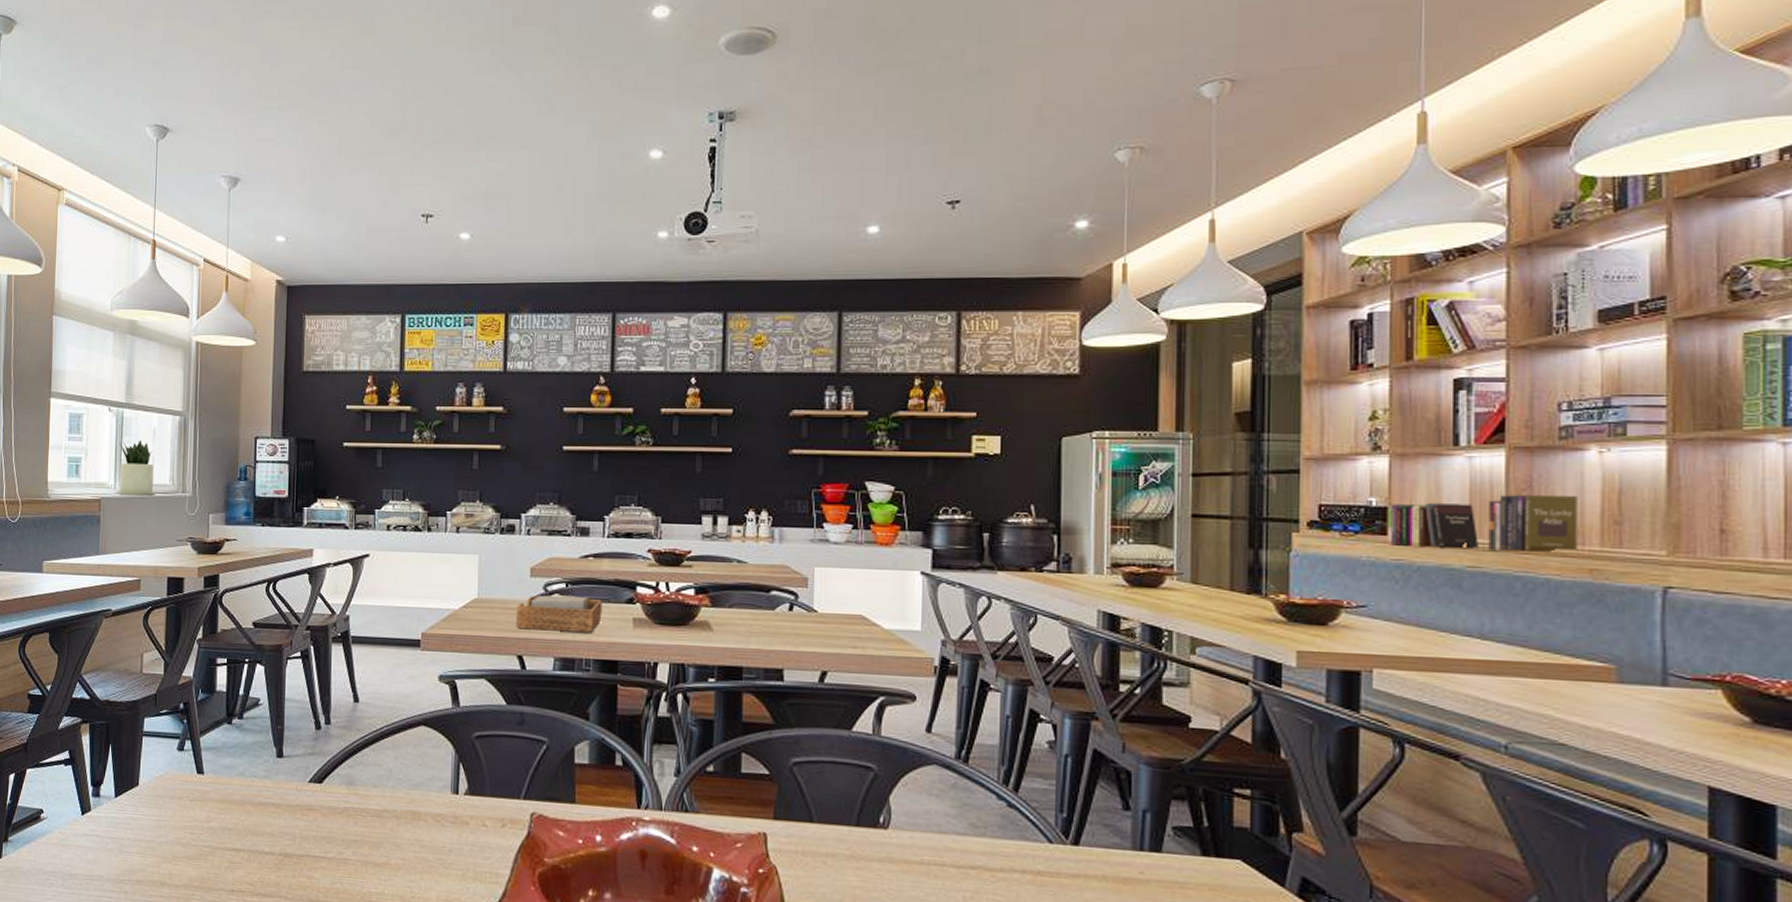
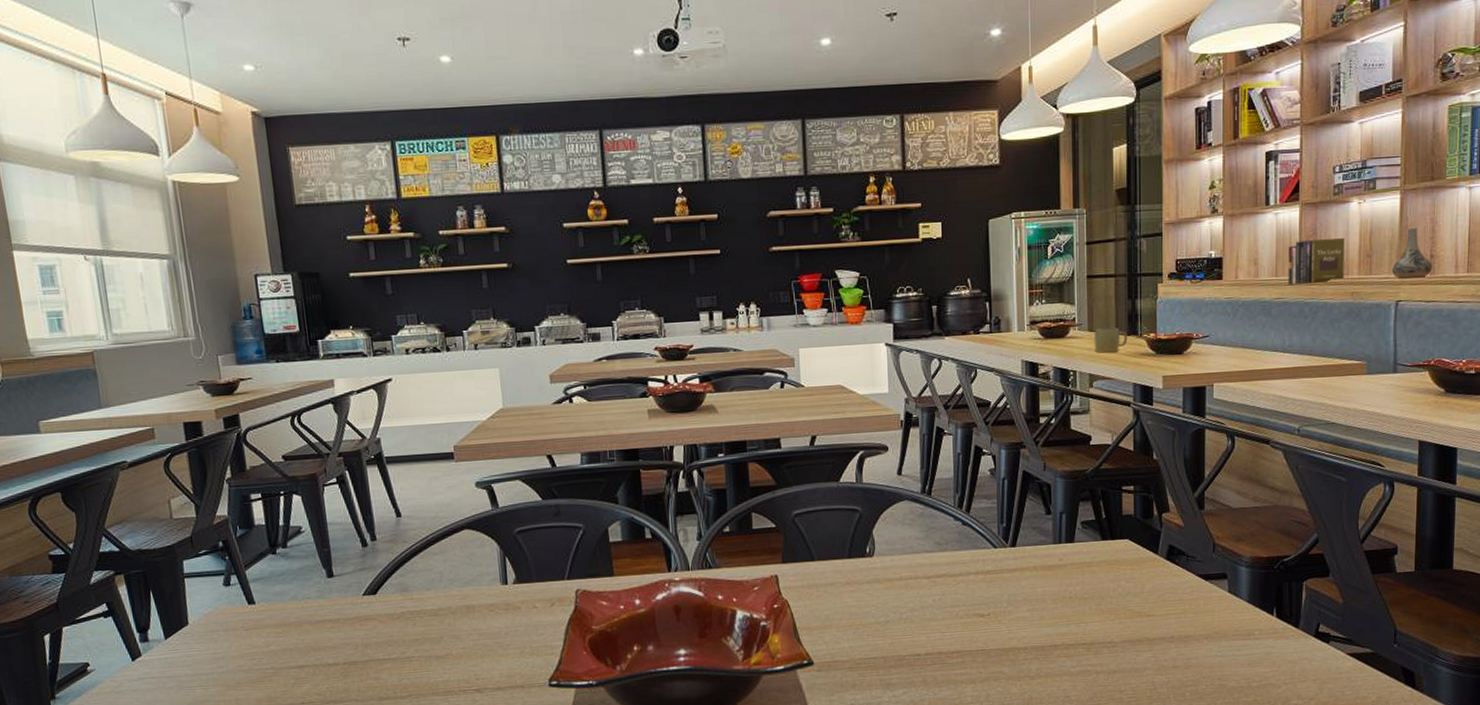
planter: present [117,439,156,496] -> none [104,287,156,346]
napkin holder: present [515,595,602,633] -> none [541,395,620,431]
mug: none [1198,580,1247,615] -> present [1094,327,1128,354]
books: present [1386,503,1478,550] -> none [1222,250,1282,287]
decorative vase: none [1654,490,1725,560] -> present [1391,227,1433,280]

